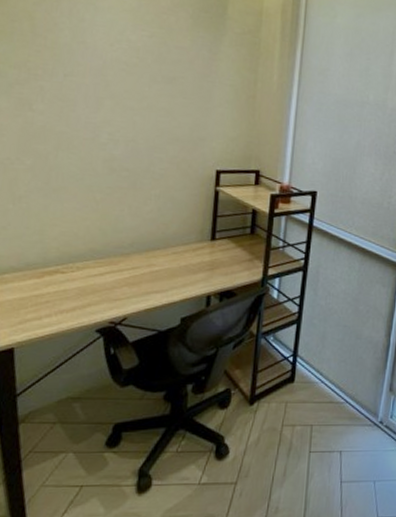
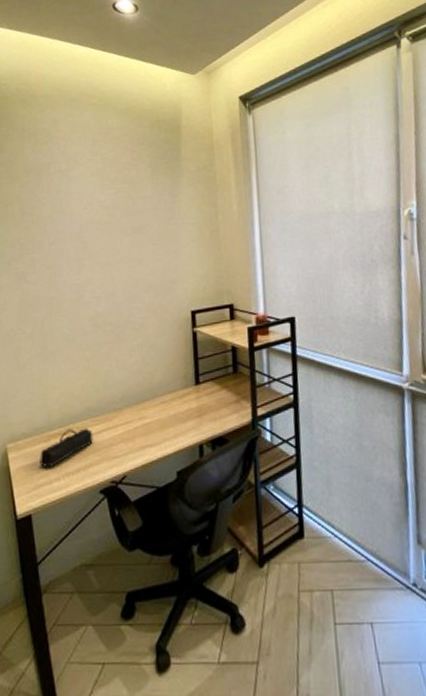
pencil case: none [29,268,95,303] -> present [40,428,93,467]

